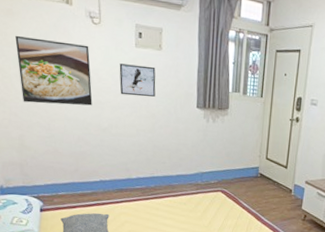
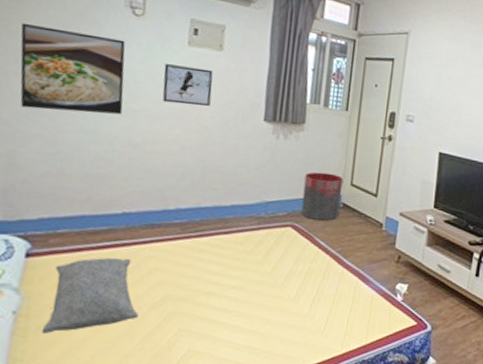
trash can: none [228,148,260,187] -> present [301,172,343,221]

